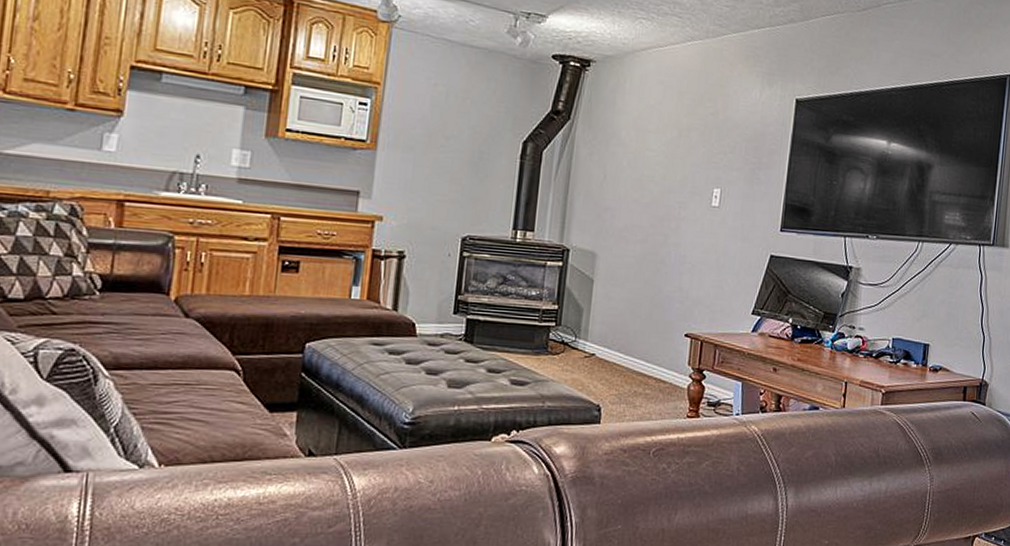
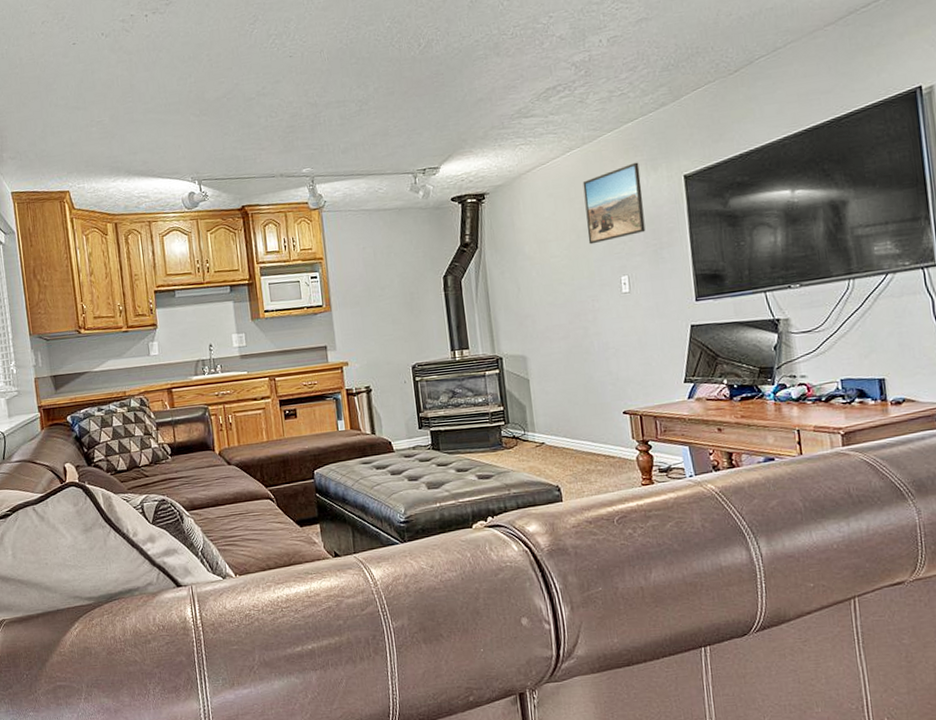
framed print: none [689,72,756,148] -> present [582,162,646,245]

